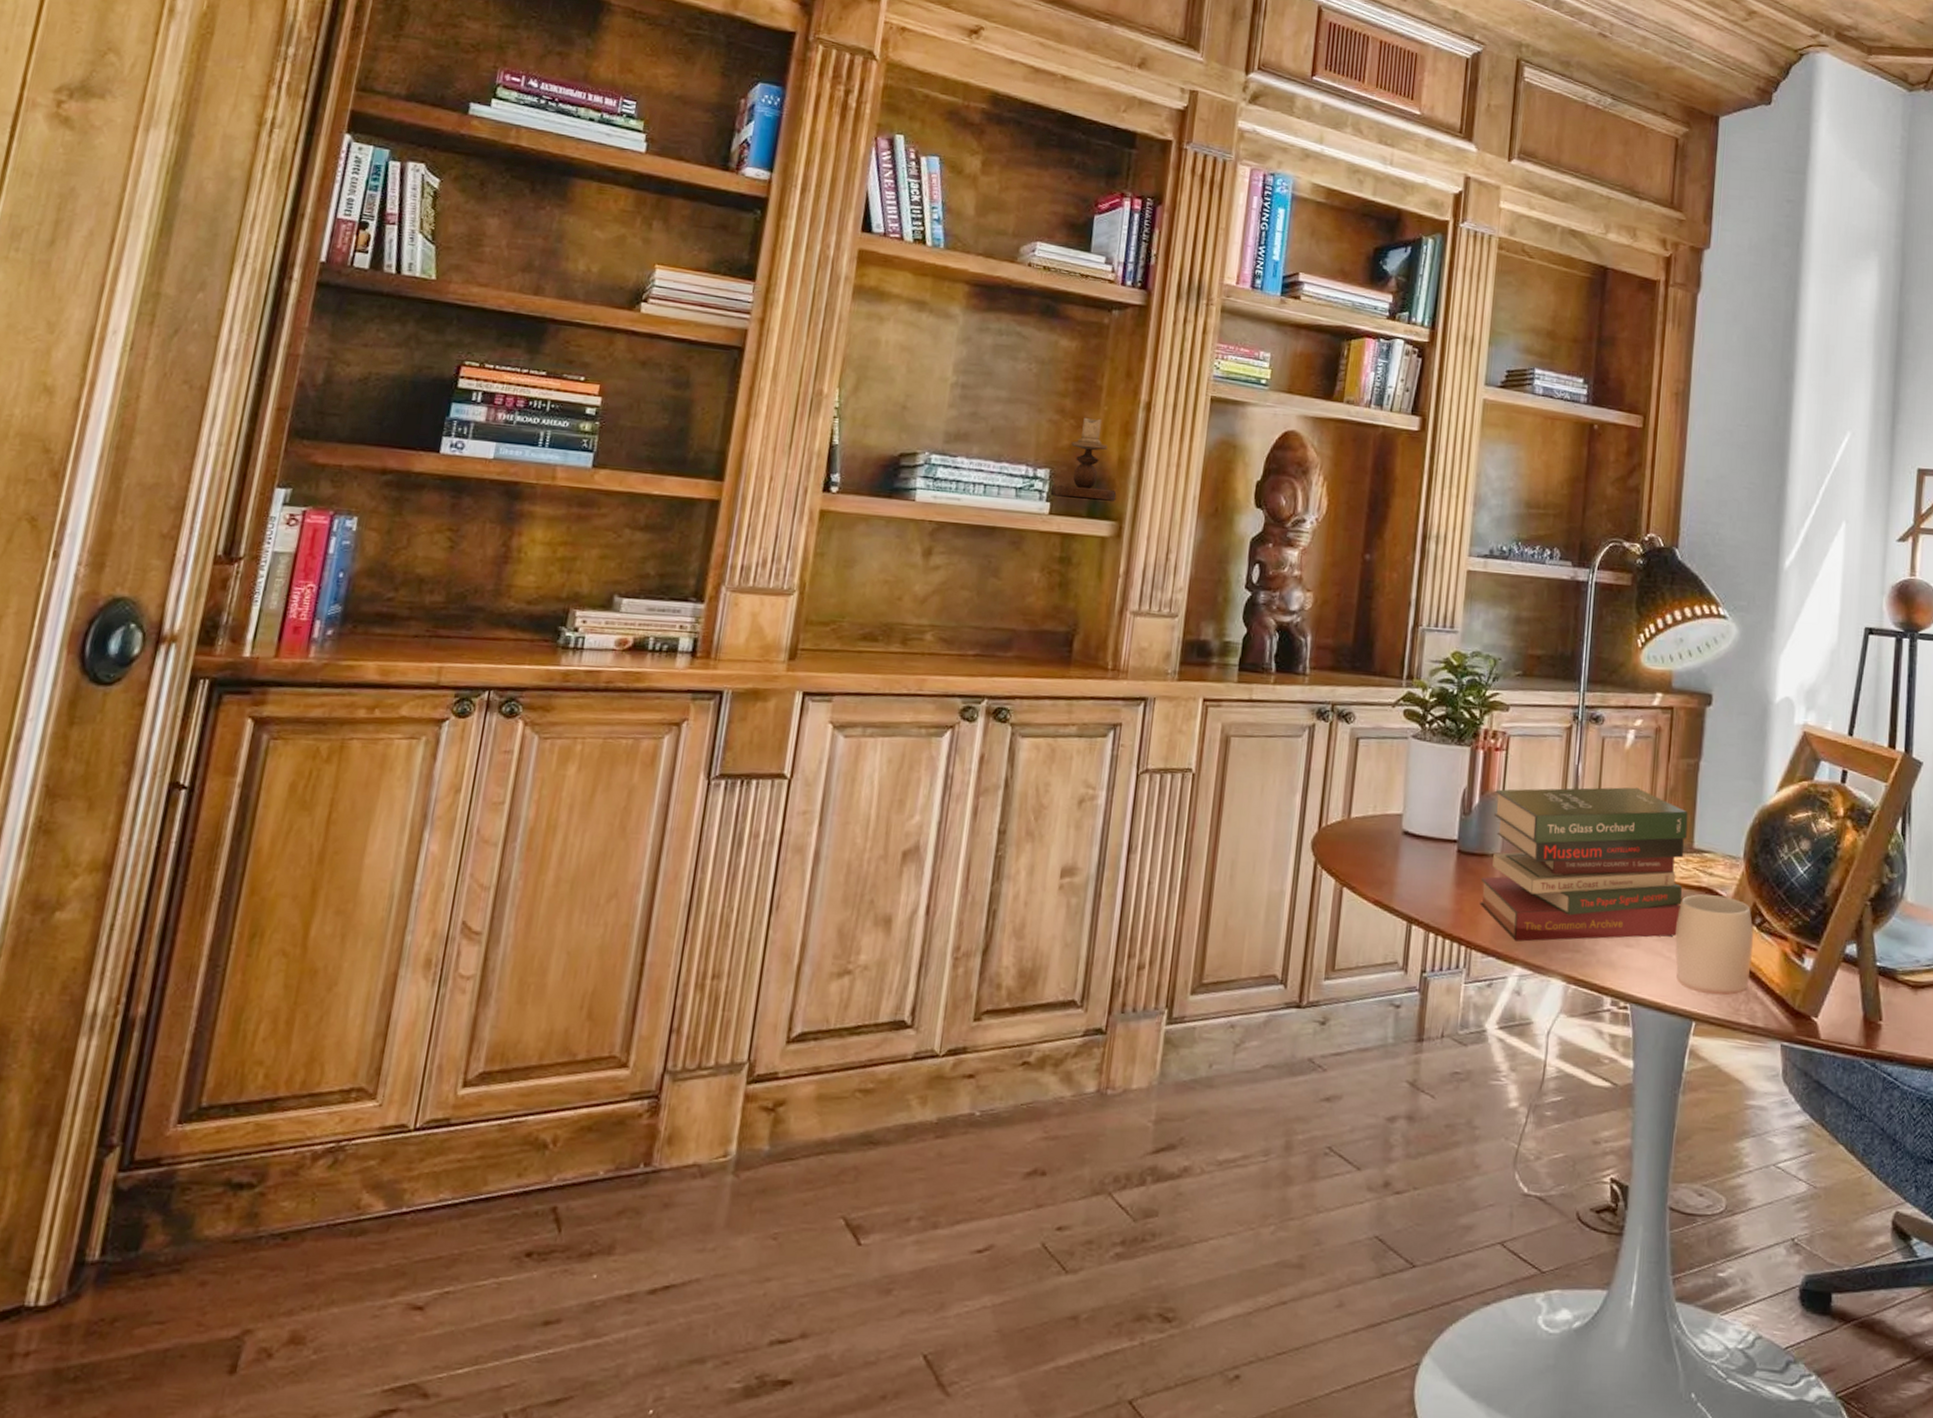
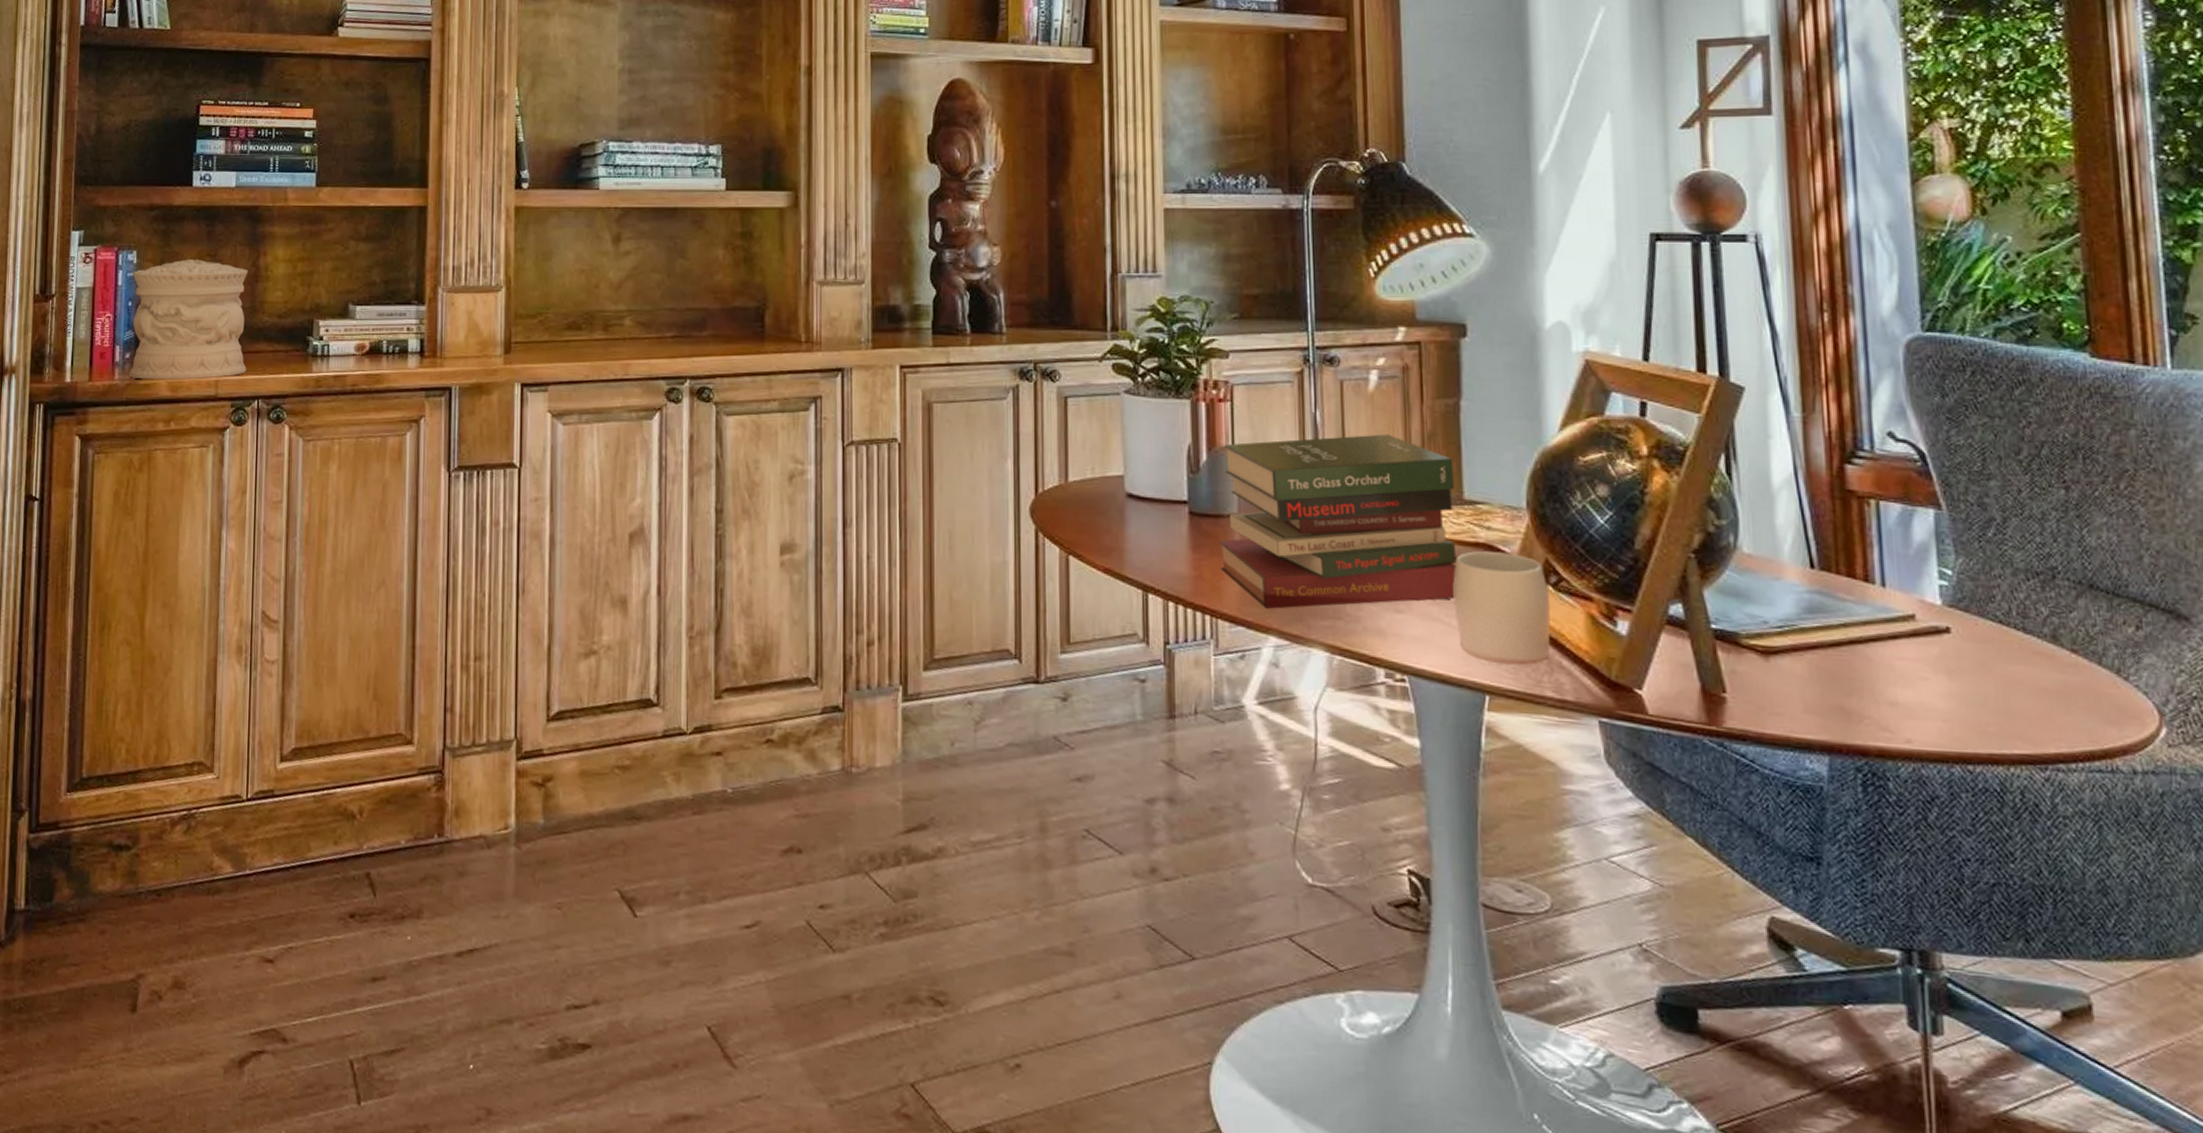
decorative box: none [327,531,497,664] -> present [128,259,249,380]
candlestick: present [1050,417,1116,502] -> none [724,88,787,172]

